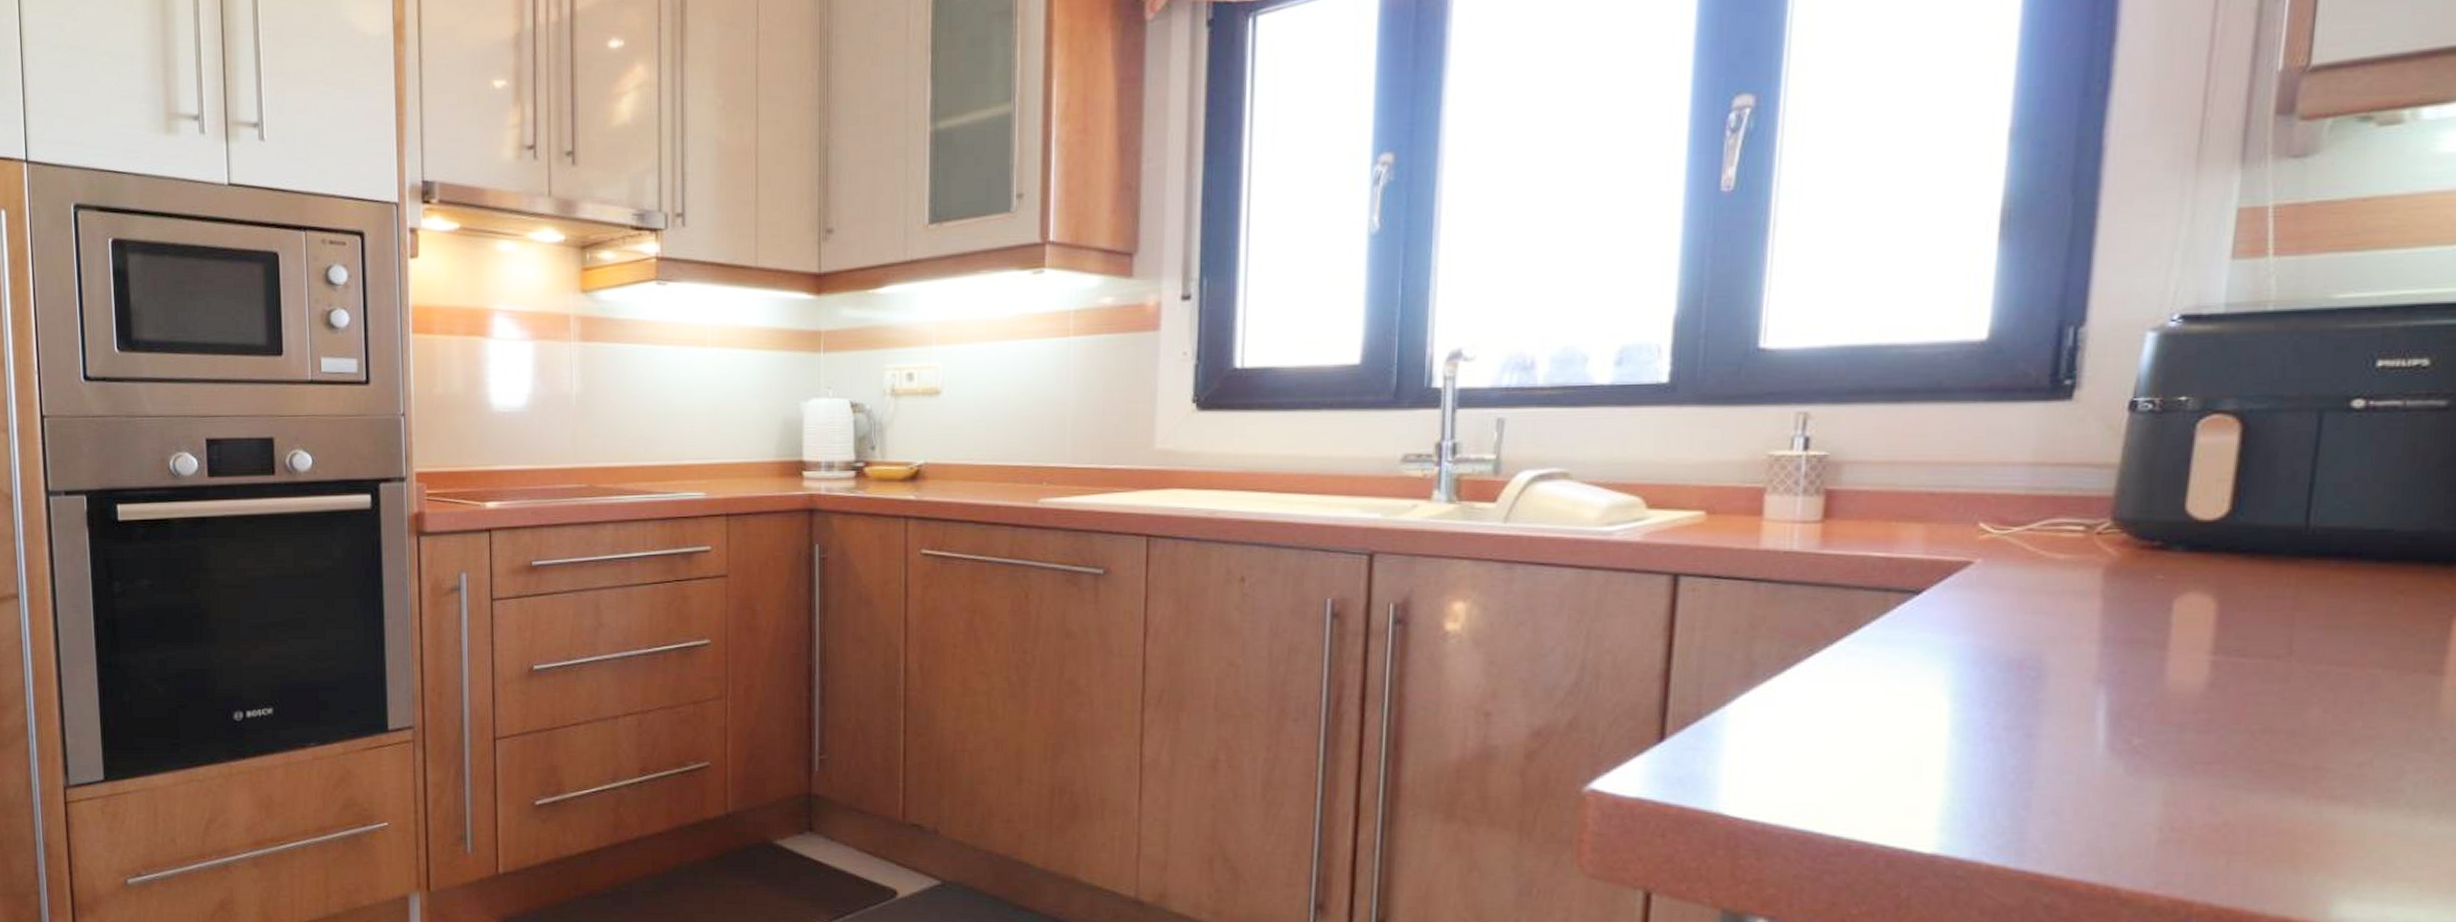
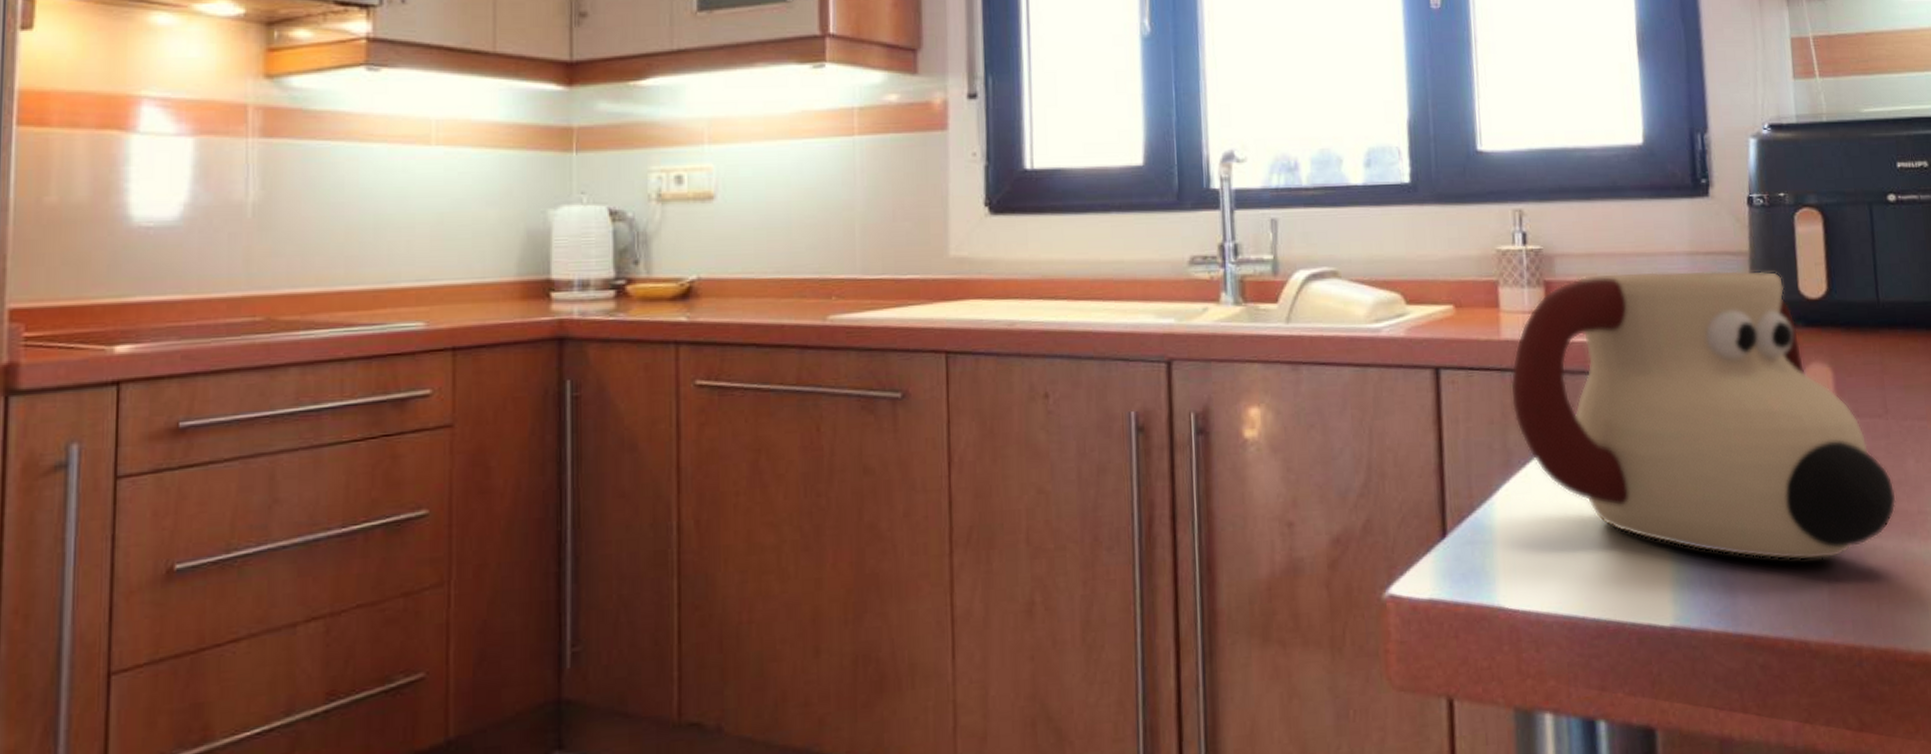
mug: none [1763,482,2283,806] -> present [1510,270,1896,561]

